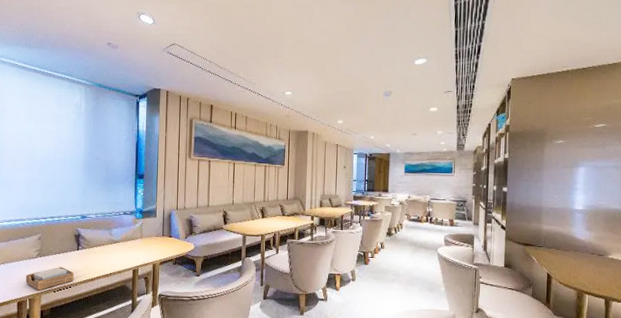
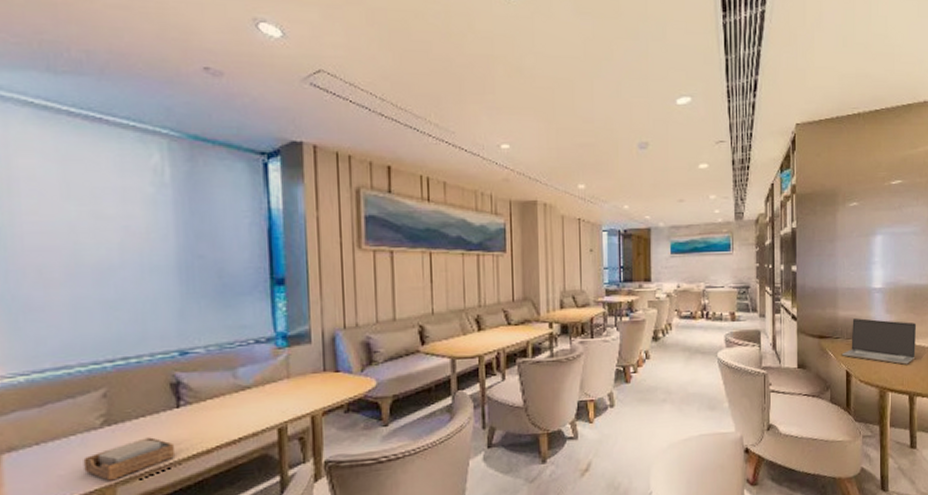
laptop: none [543,232,615,274] -> present [841,318,917,365]

